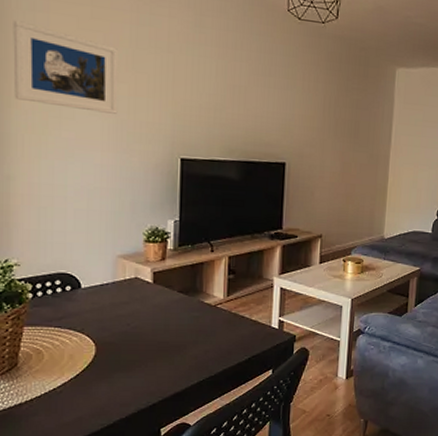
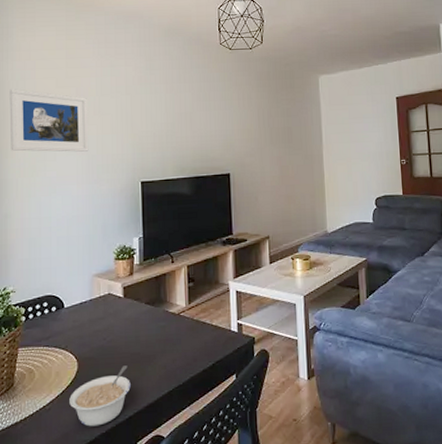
legume: none [85,353,156,412] -> present [69,365,131,427]

